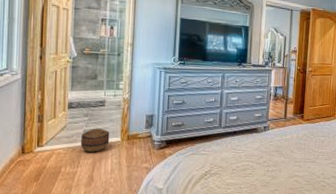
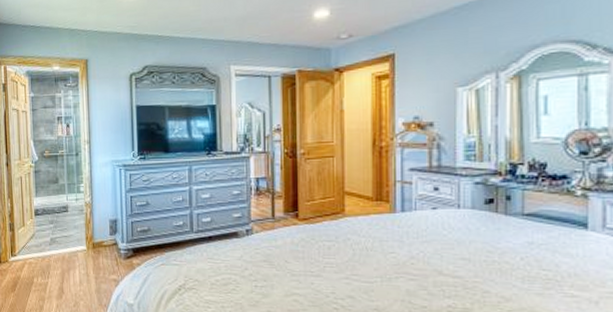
basket: present [80,128,110,152] -> none [48,236,76,262]

